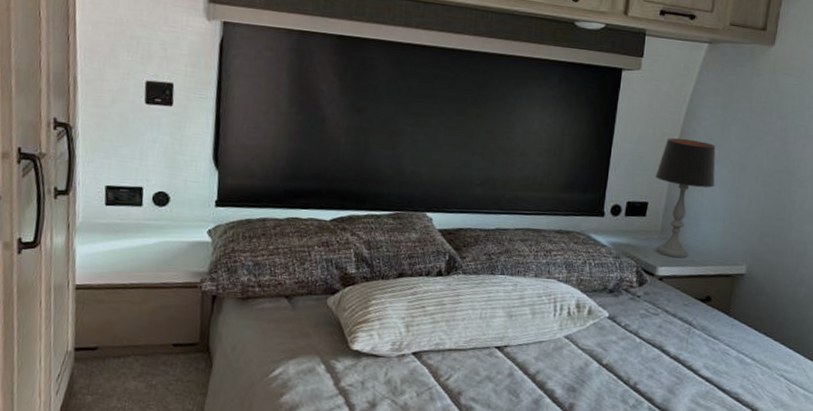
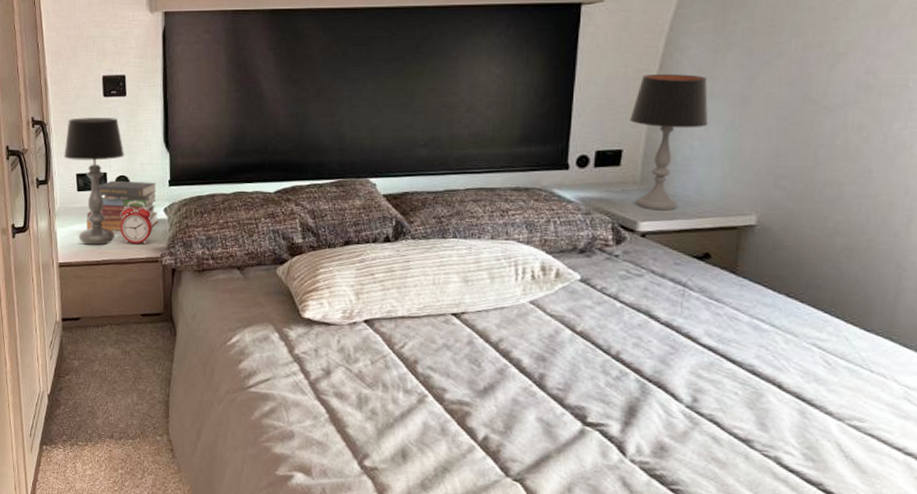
table lamp: none [91,124,166,267] -> present [64,118,125,245]
books: none [113,196,201,252] -> present [86,180,158,230]
alarm clock: none [154,220,193,268] -> present [120,201,152,245]

